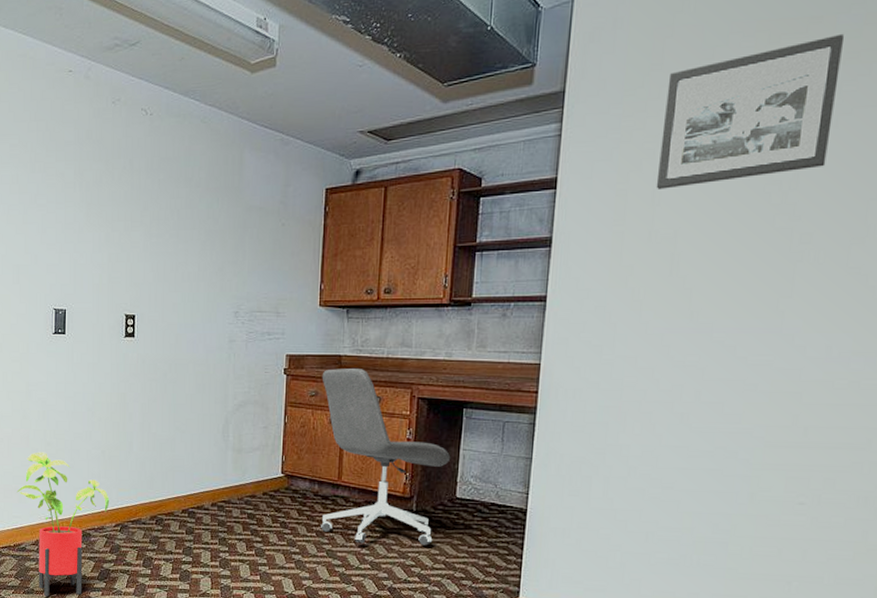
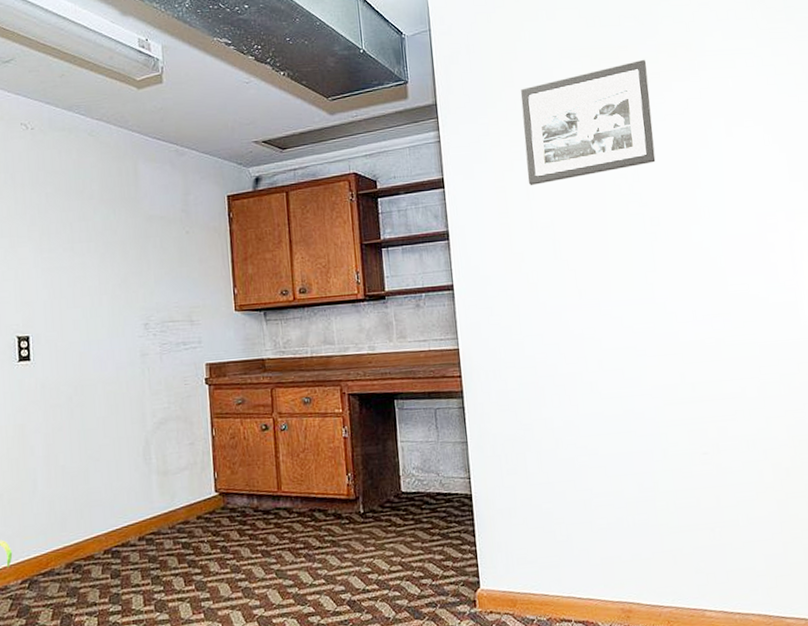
office chair: present [321,369,451,546] -> none [246,370,390,558]

